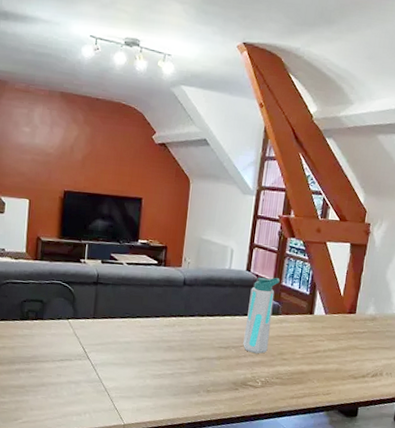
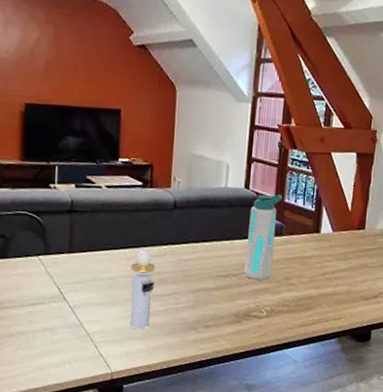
perfume bottle: none [141,320,165,389] -> present [130,251,155,330]

